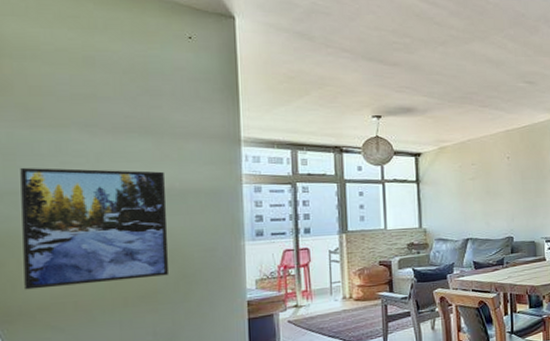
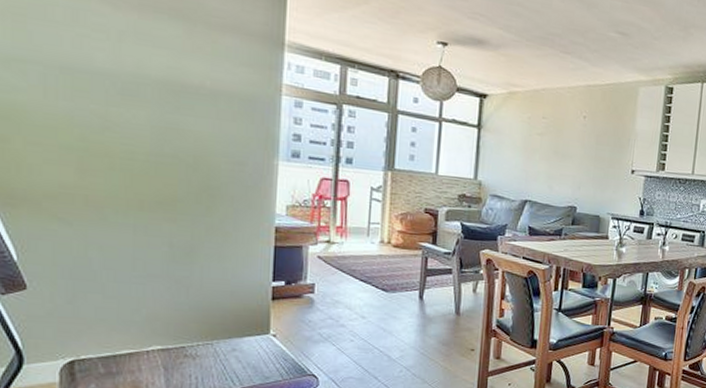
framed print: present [20,168,170,290] -> none [31,33,196,184]

